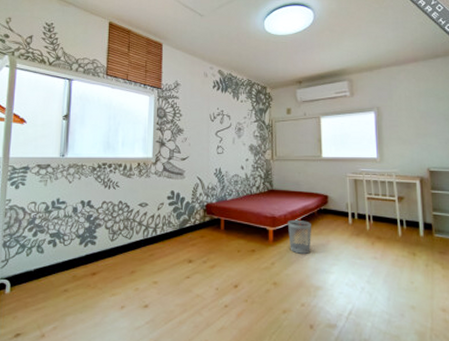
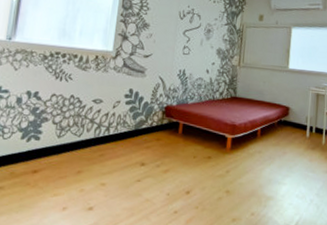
wastebasket: present [287,219,312,254] -> none [246,128,271,164]

